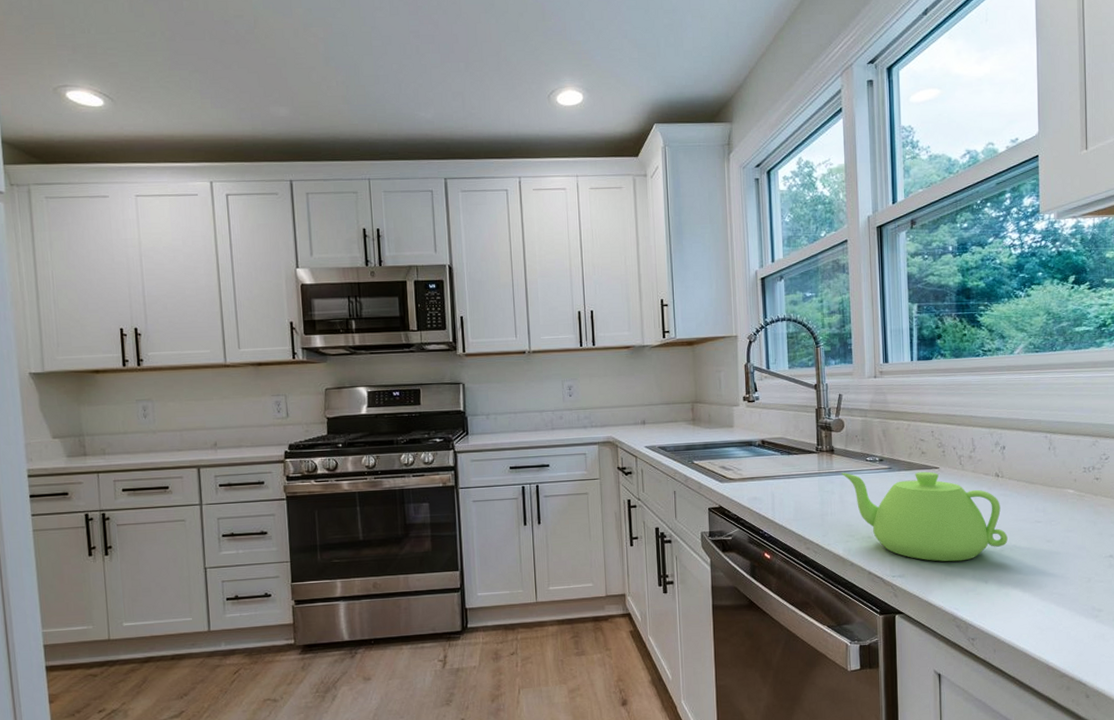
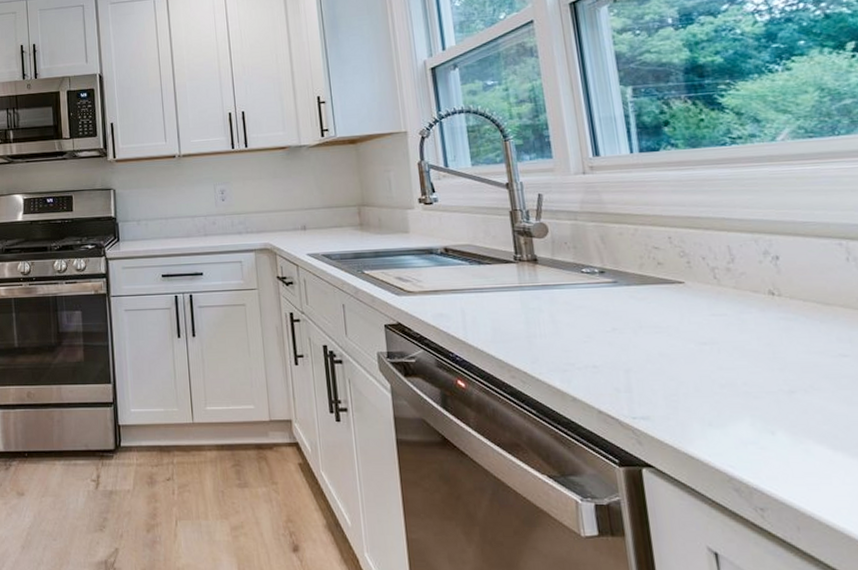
teapot: present [841,471,1008,562] -> none [549,286,799,403]

